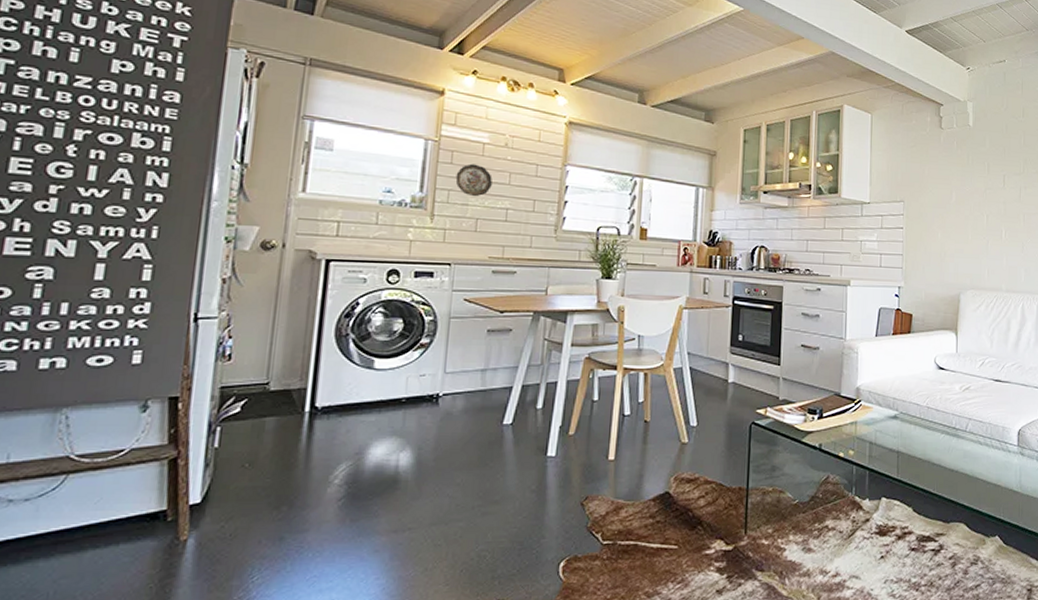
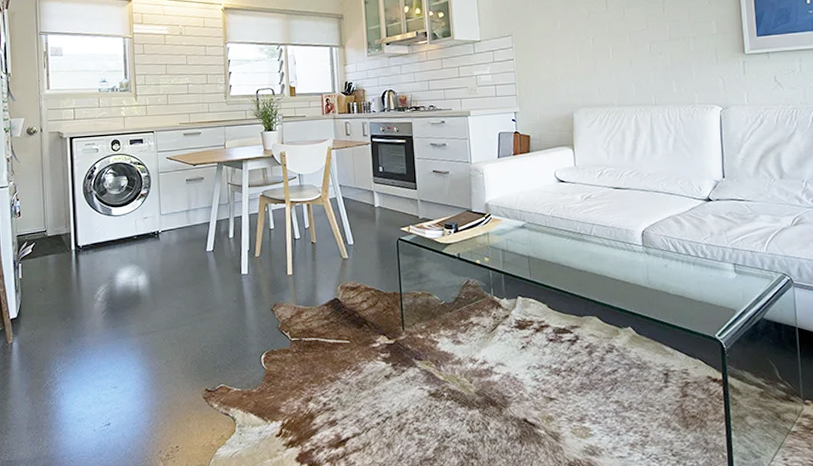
decorative plate: present [455,163,493,197] -> none [148,52,175,78]

